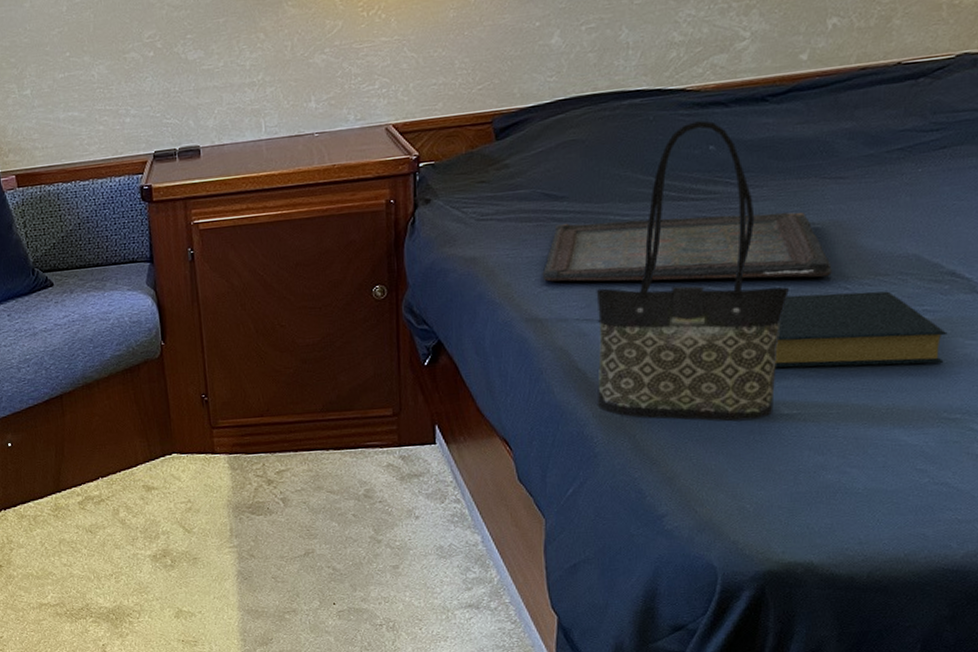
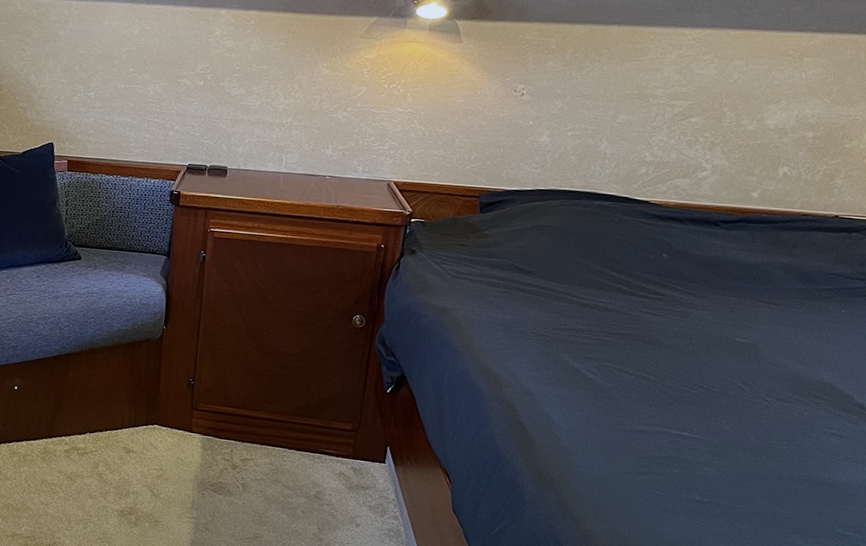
serving tray: present [542,212,832,282] -> none [501,294,756,387]
tote bag: present [596,121,789,422] -> none [532,230,715,500]
hardback book: present [775,291,948,368] -> none [693,396,851,483]

